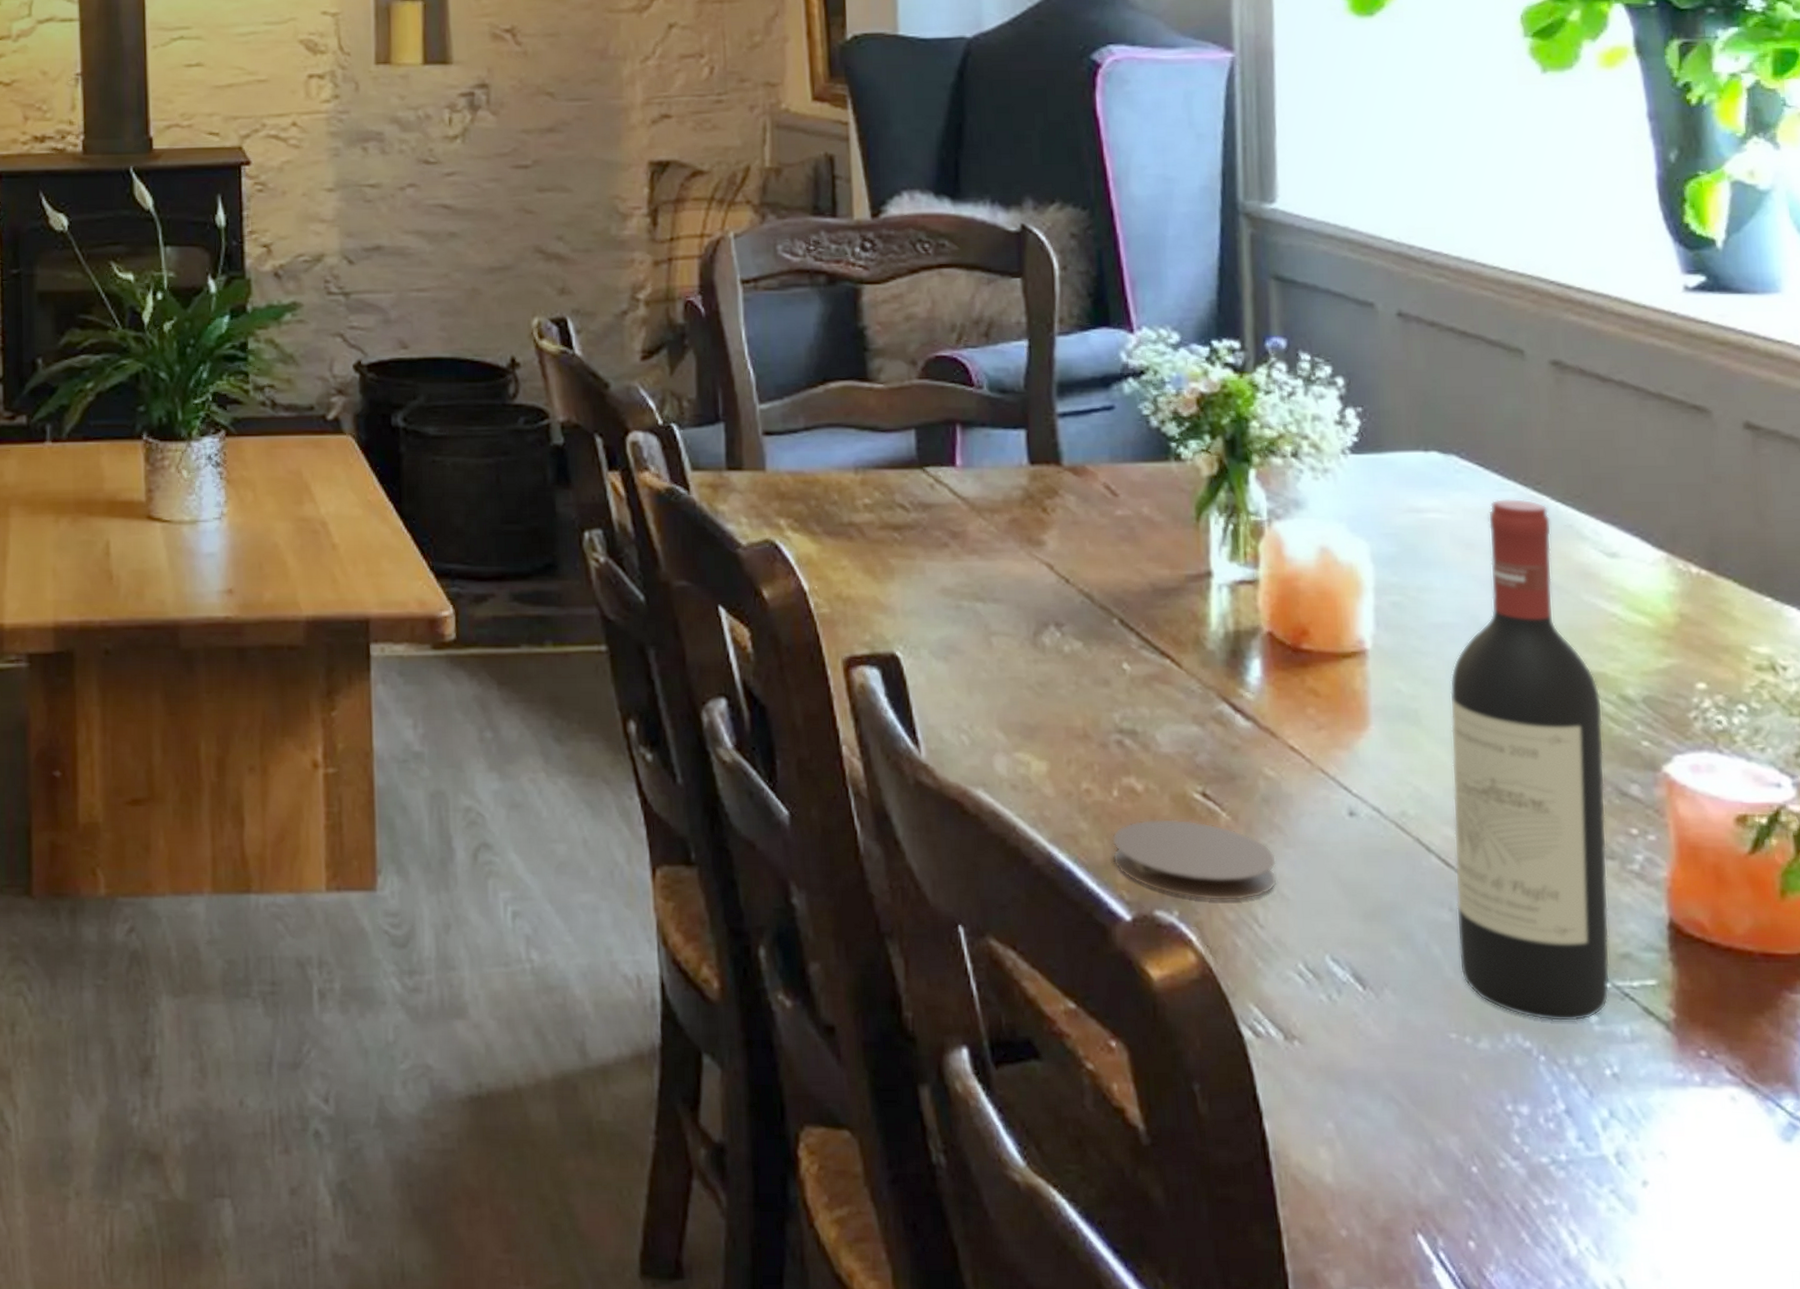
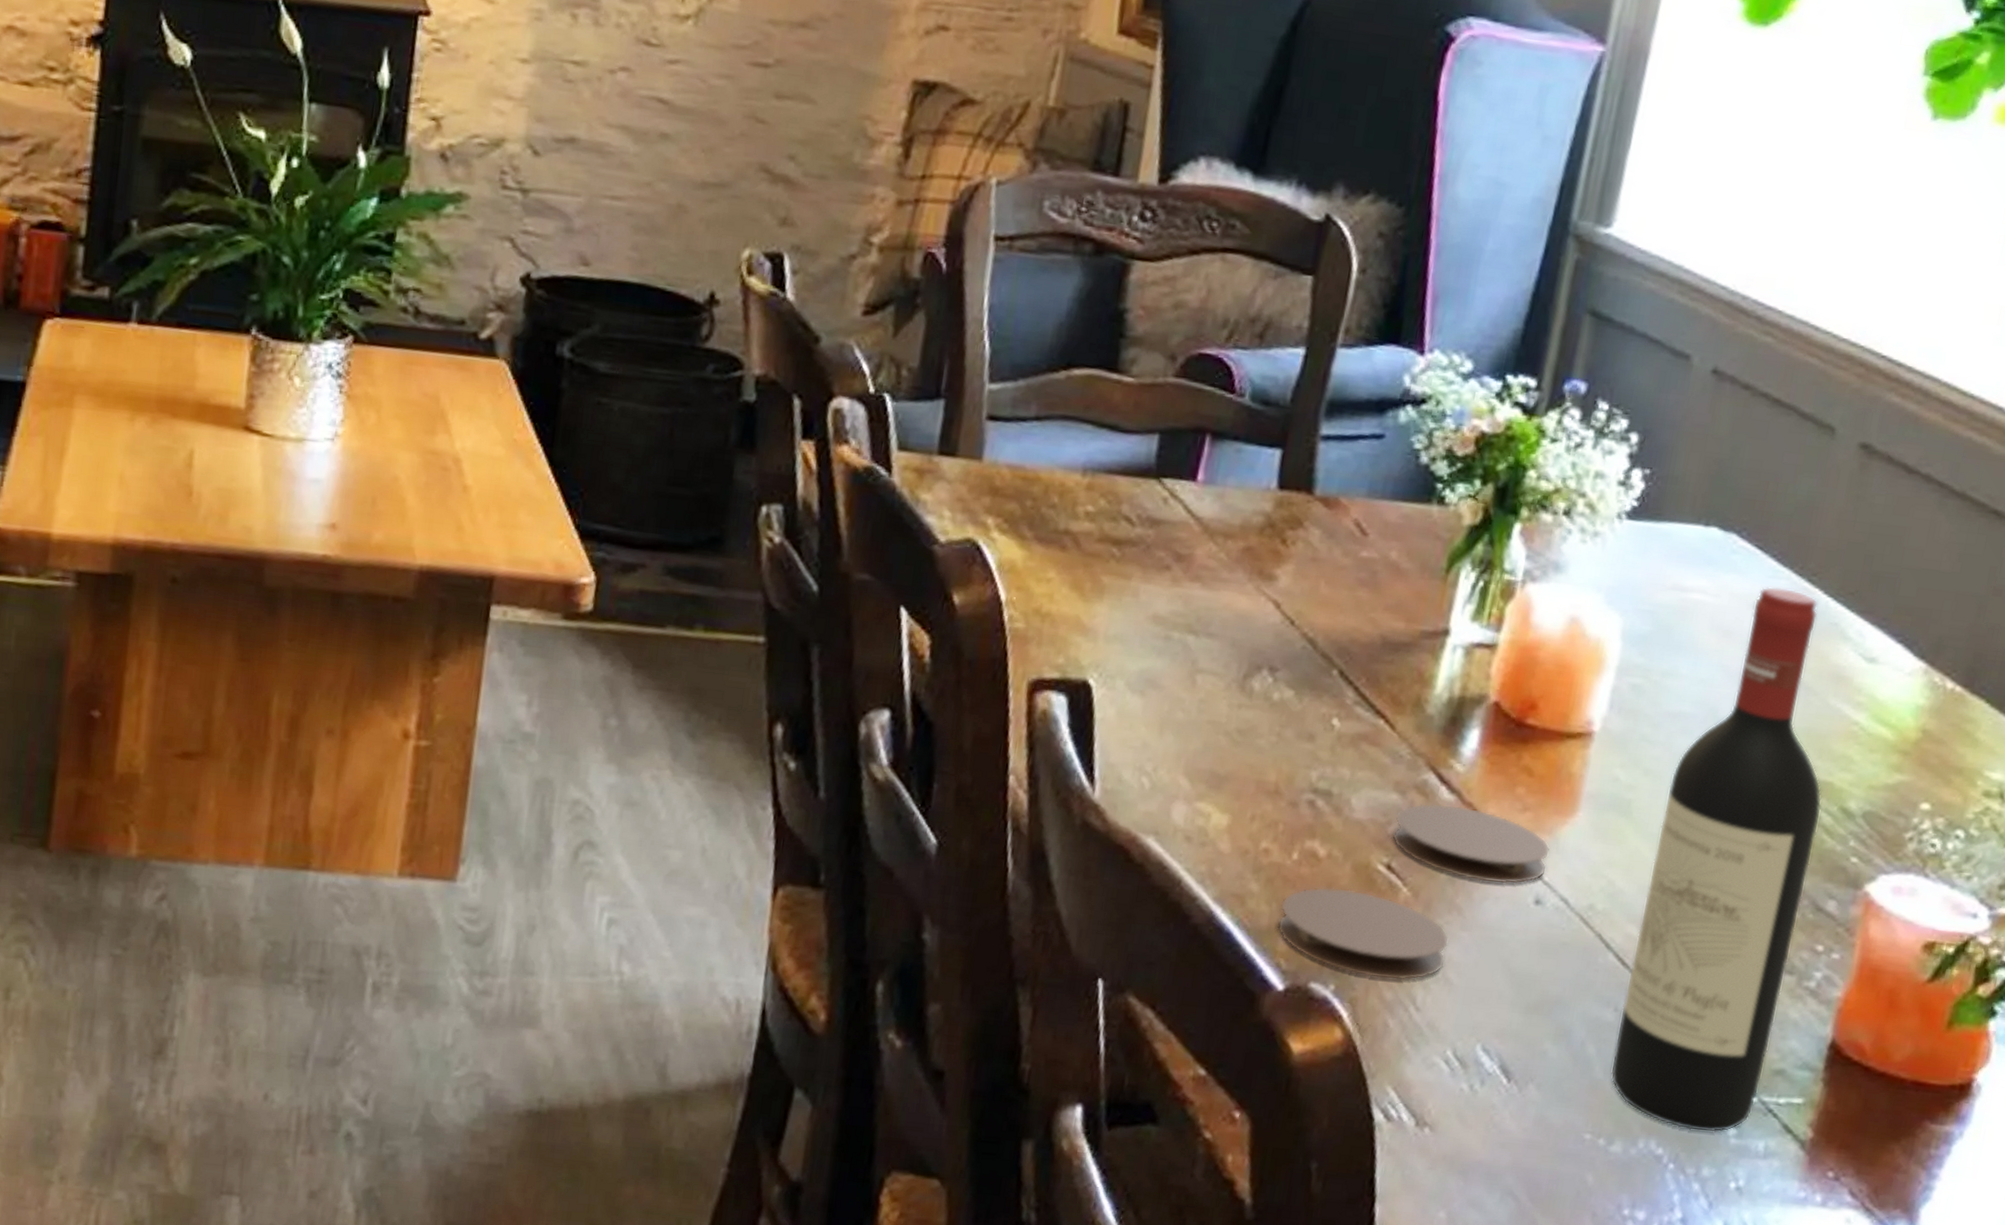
coaster: none [1200,730,1352,800] -> present [1392,803,1550,884]

